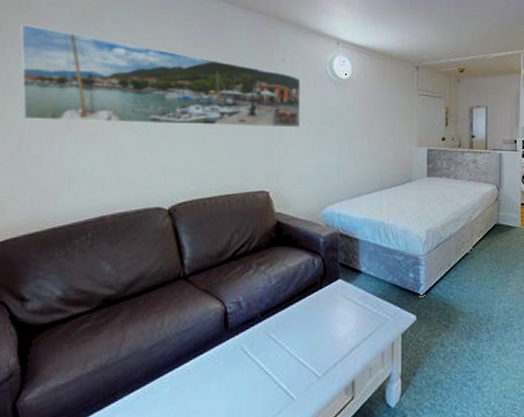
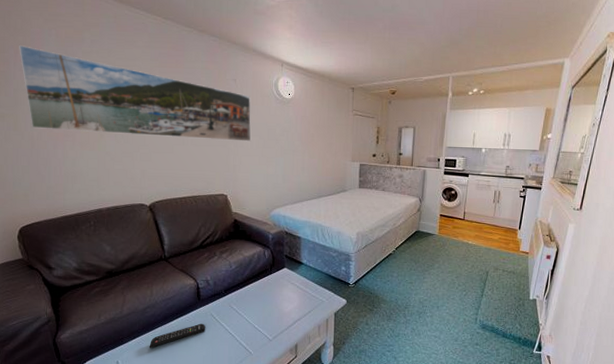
remote control: none [152,362,234,404] -> present [149,323,206,348]

